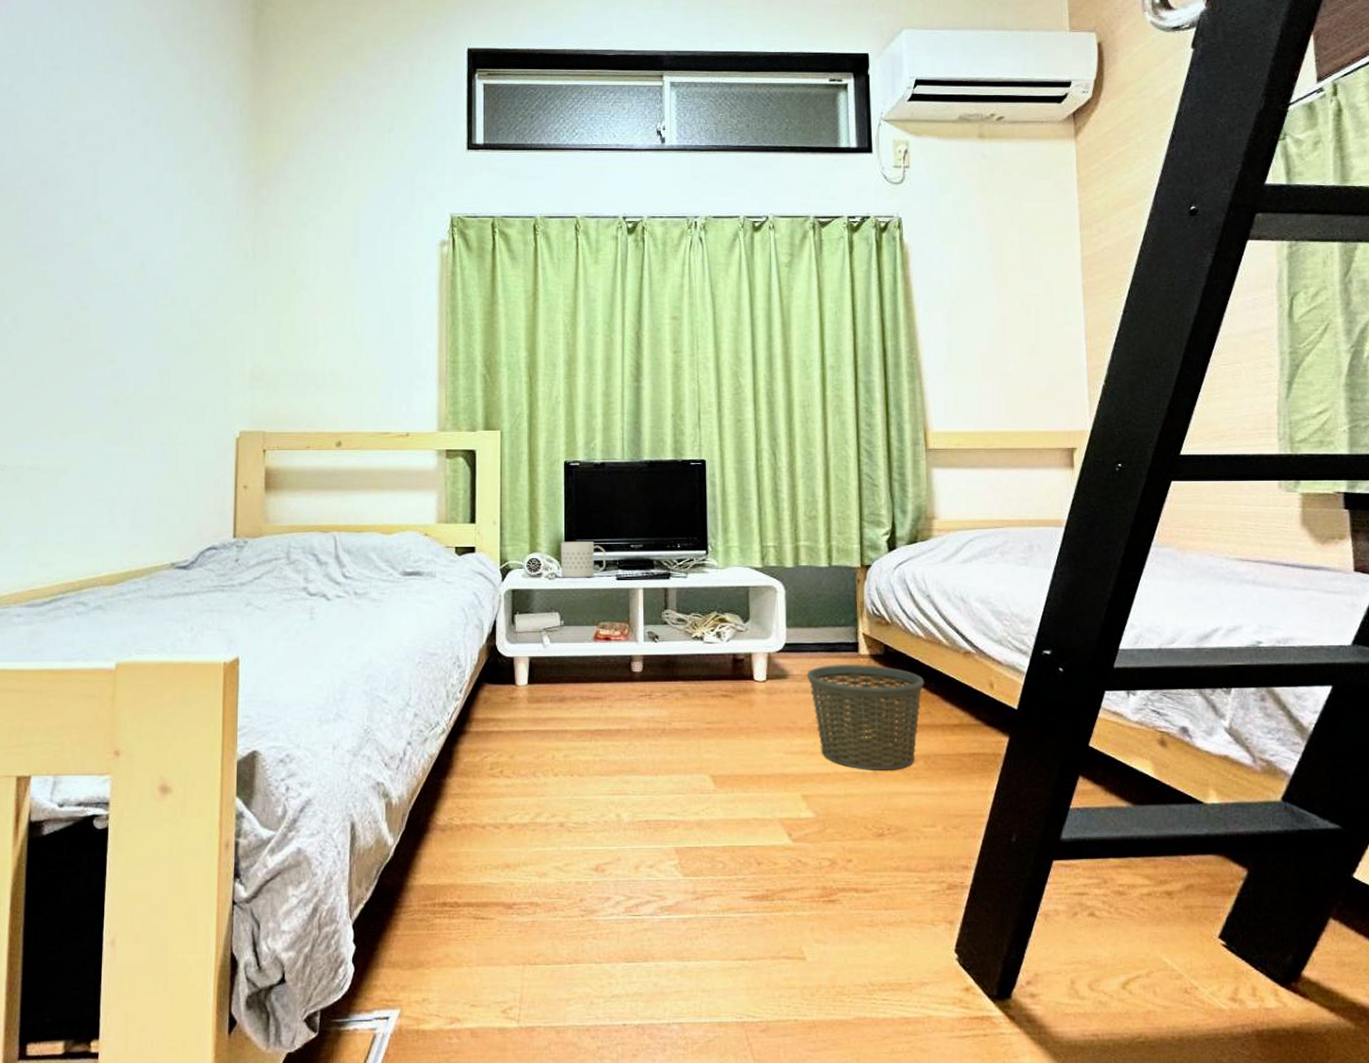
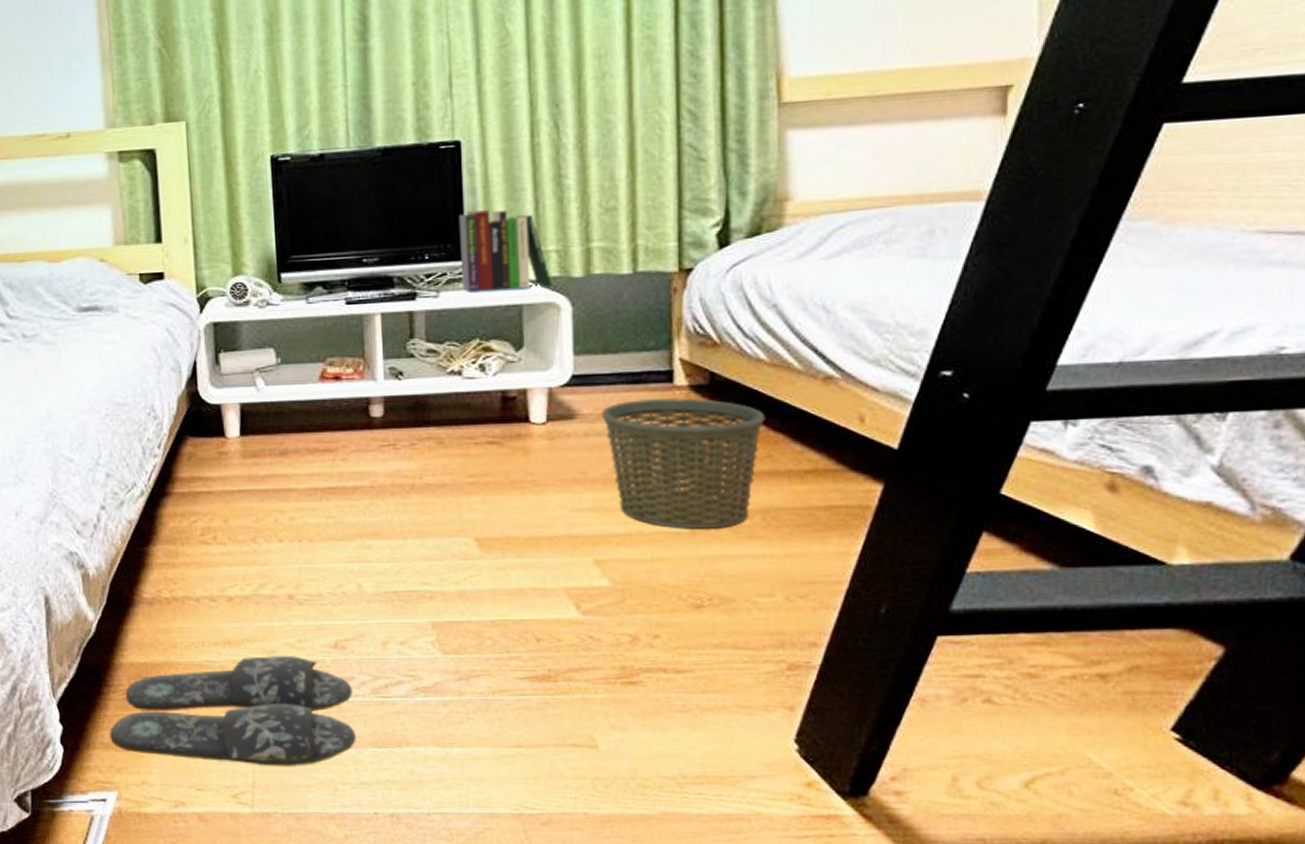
slippers: none [397,878,610,981] -> present [109,656,356,766]
mug: present [560,542,605,578] -> none [271,257,331,305]
books: none [703,513,770,575] -> present [458,210,552,292]

